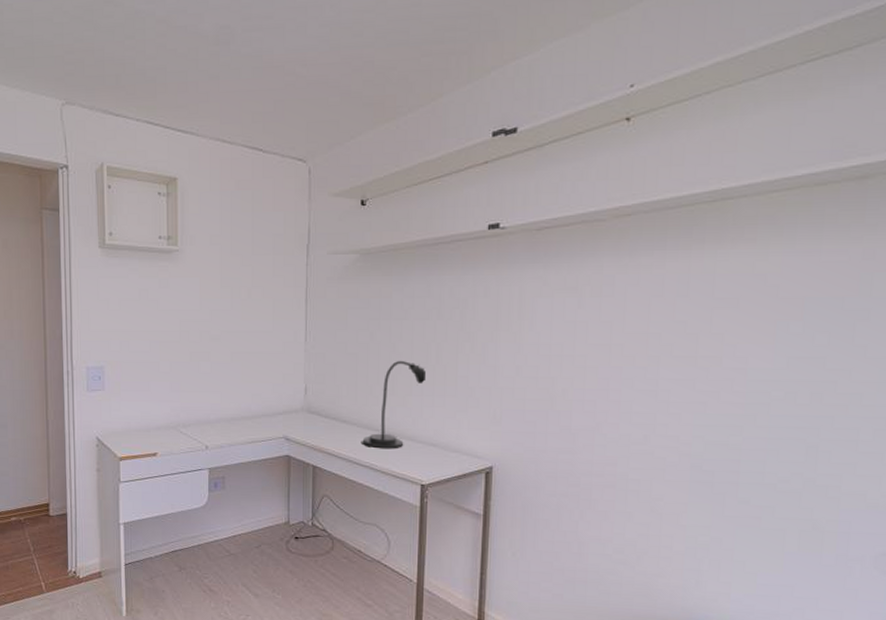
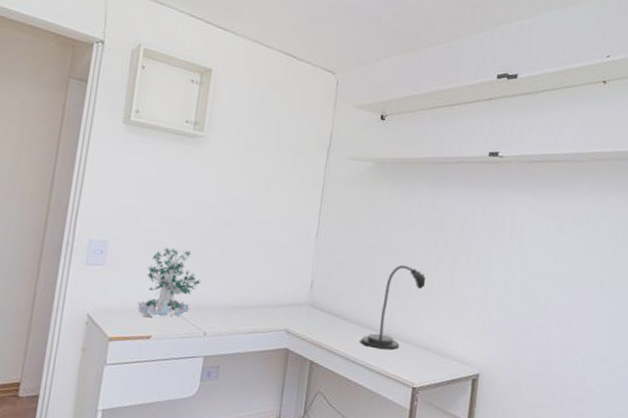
plant: none [139,366,196,435] -> present [136,247,202,317]

